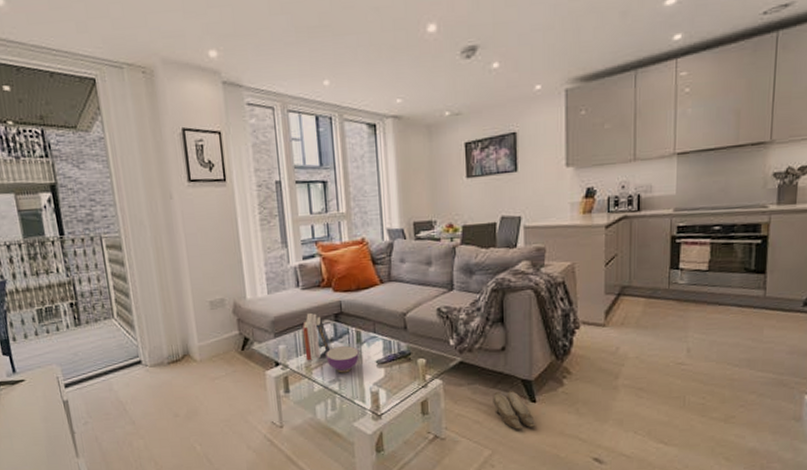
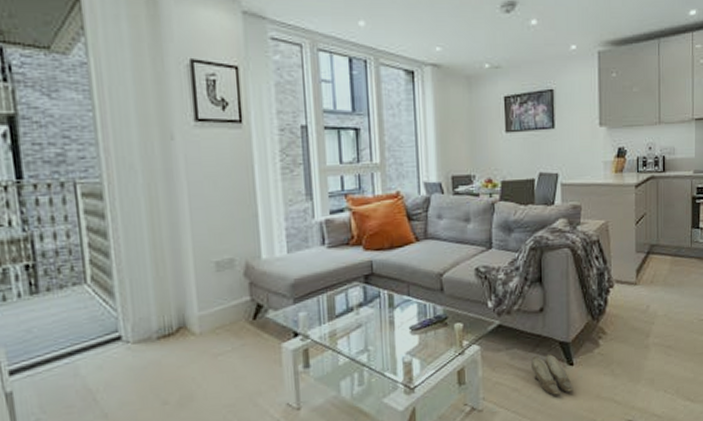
books: present [302,312,332,361] -> none [327,274,361,330]
bowl: present [326,345,360,373] -> none [353,310,391,343]

